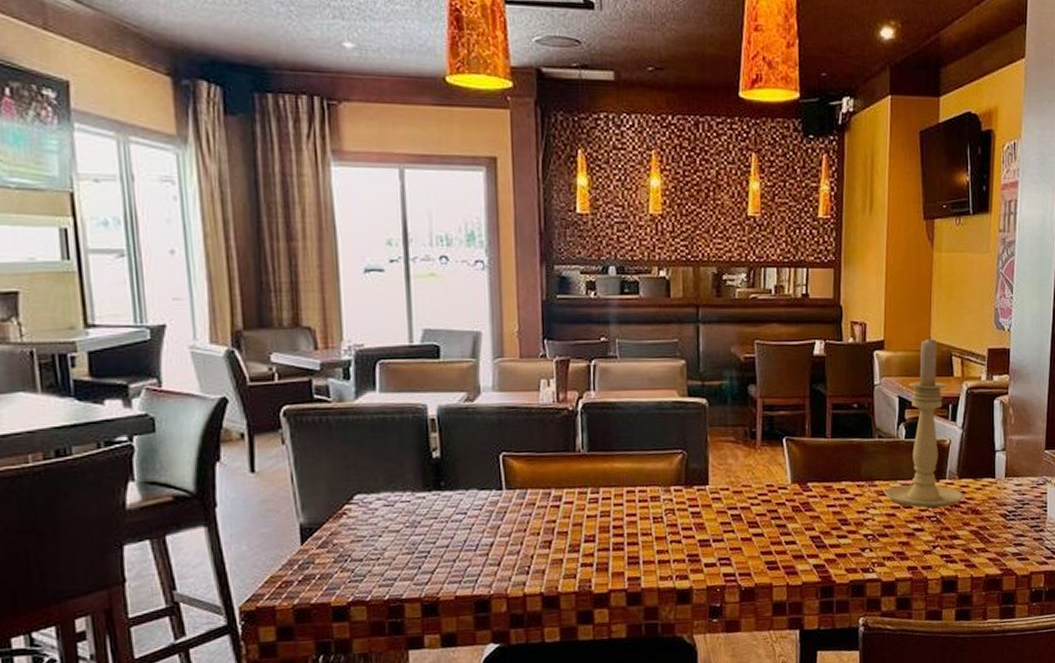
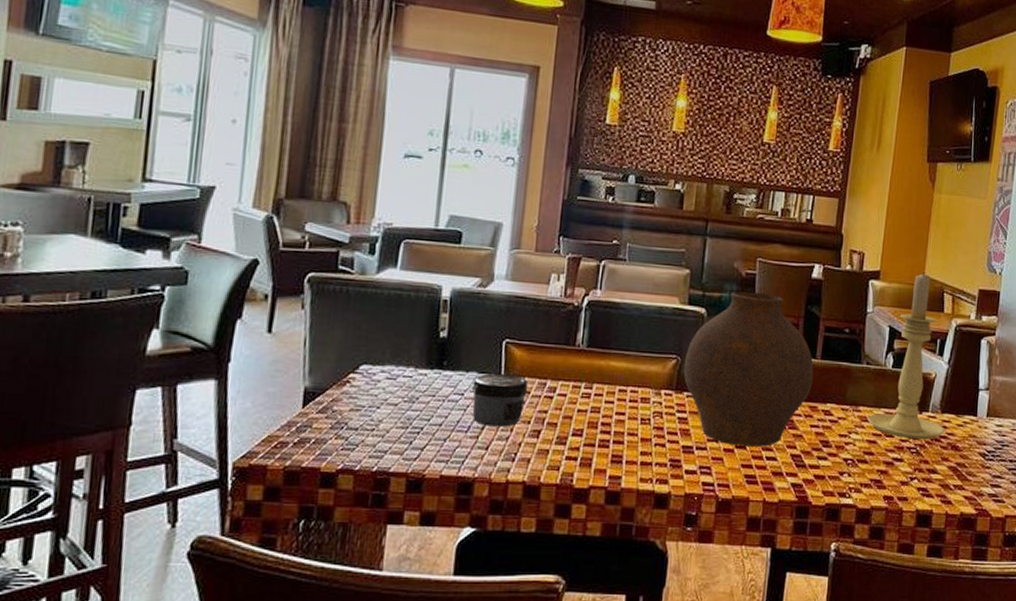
jar: none [473,487,533,543] -> present [471,373,528,427]
vase: none [690,376,825,534] -> present [683,291,814,447]

